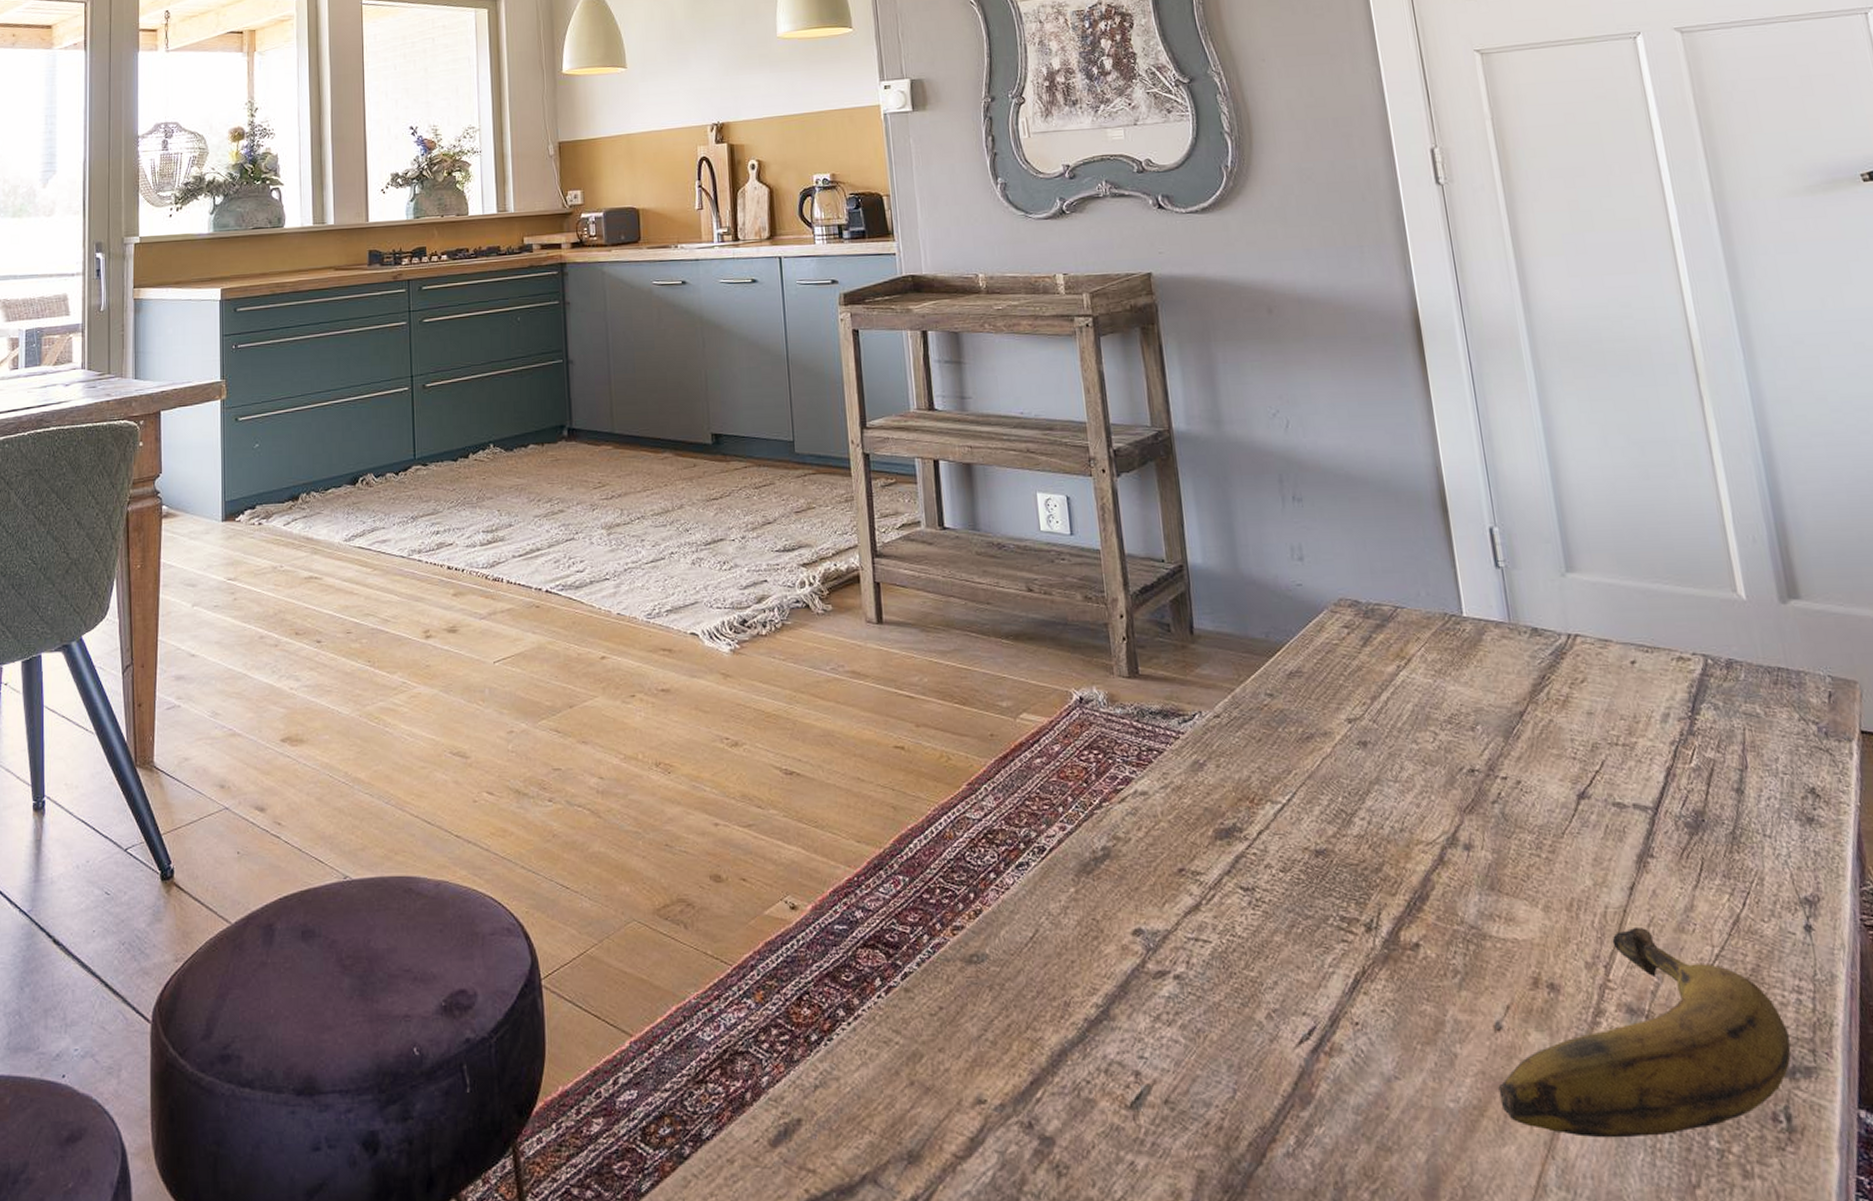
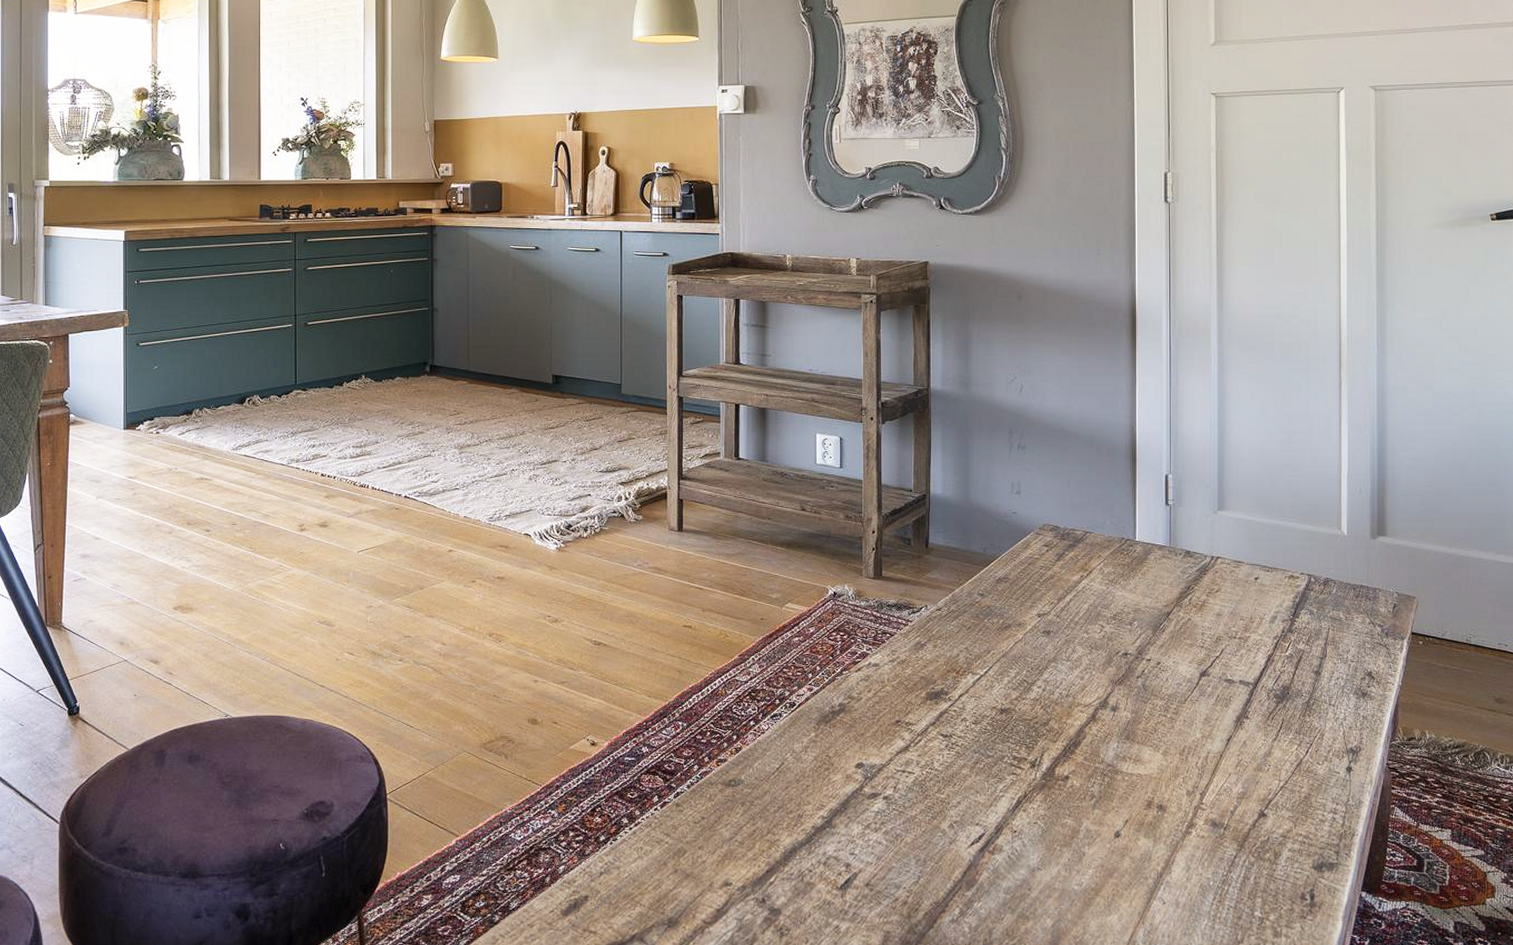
banana: present [1498,926,1791,1138] -> none [1111,766,1322,910]

